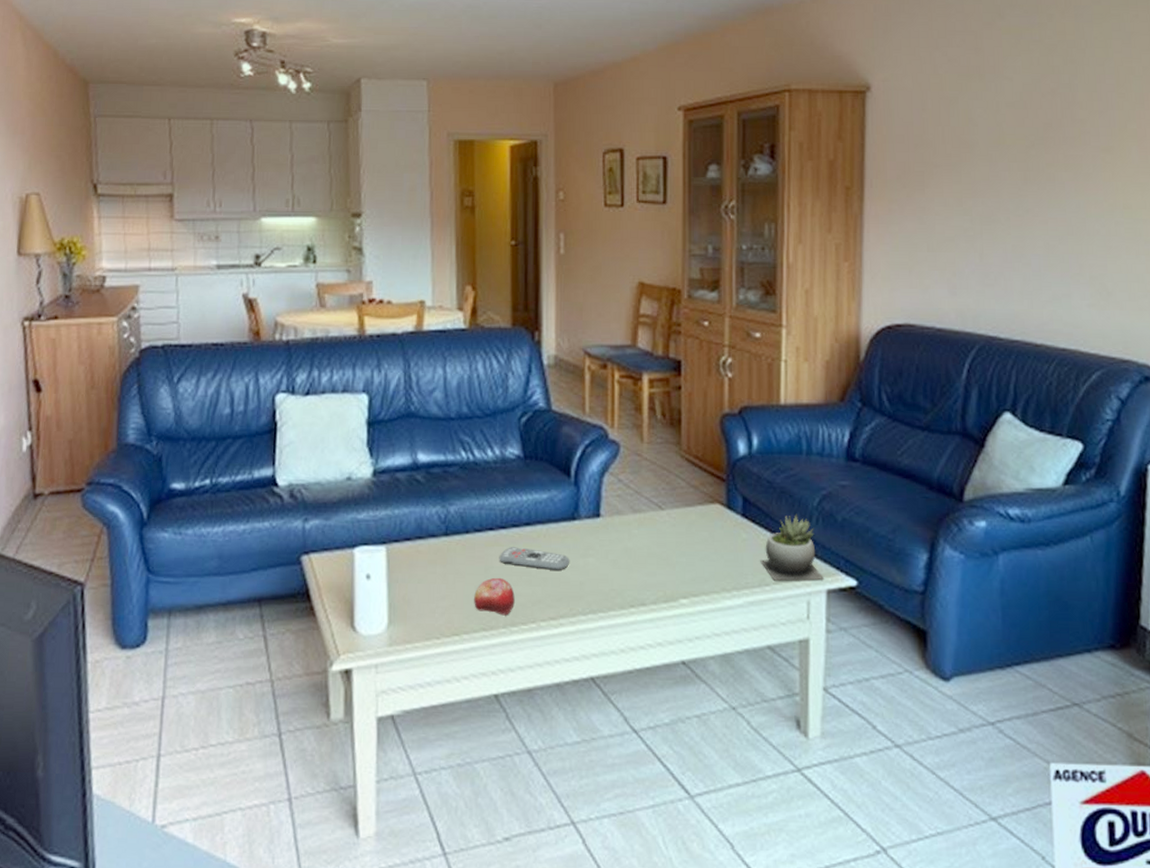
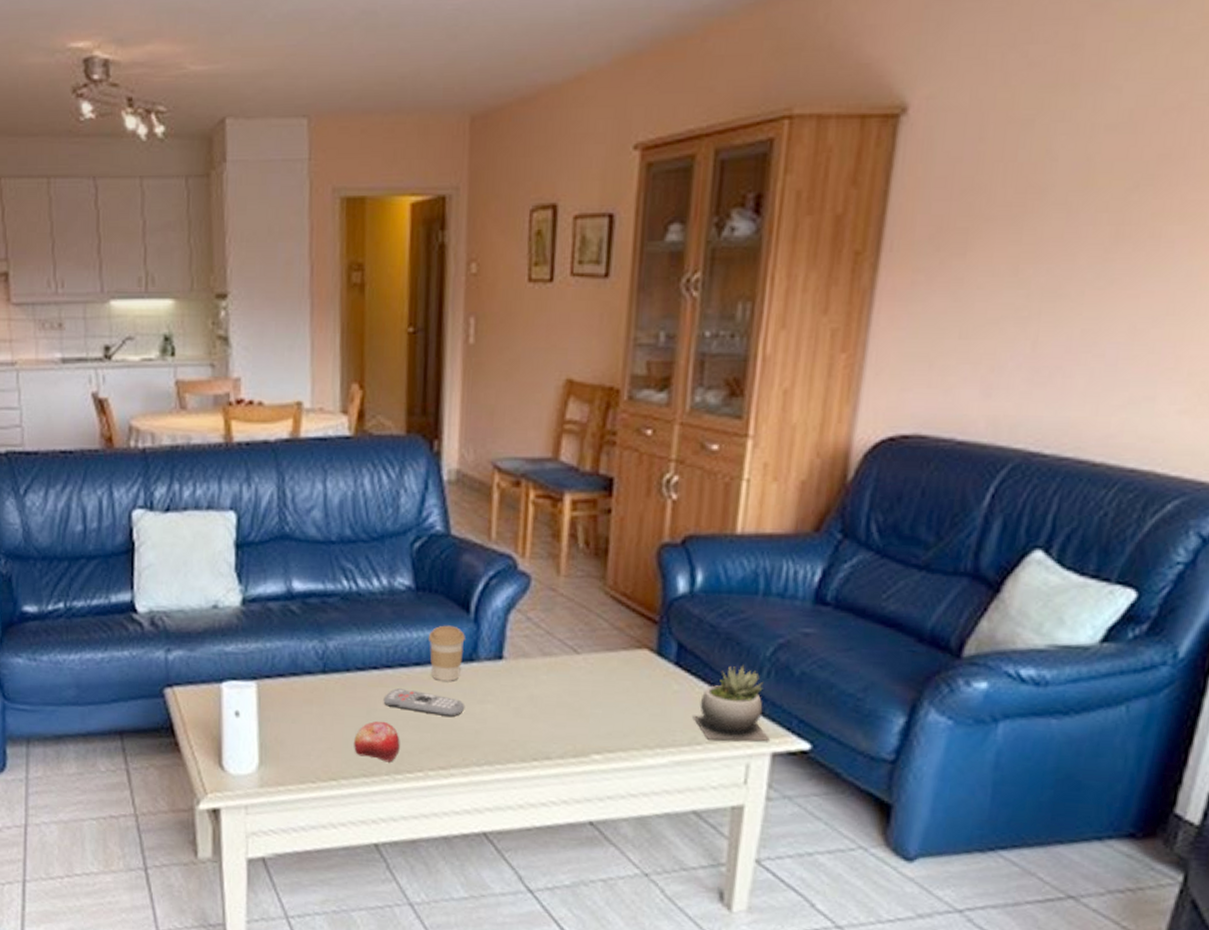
coffee cup: none [537,488,568,538] -> present [429,625,465,681]

